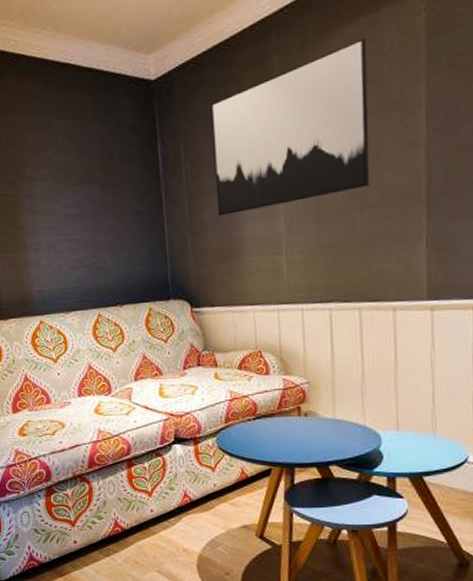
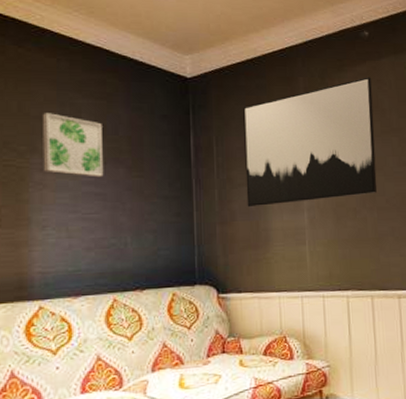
wall art: none [25,140,81,199] -> present [42,113,104,177]

